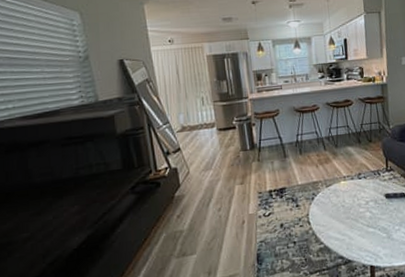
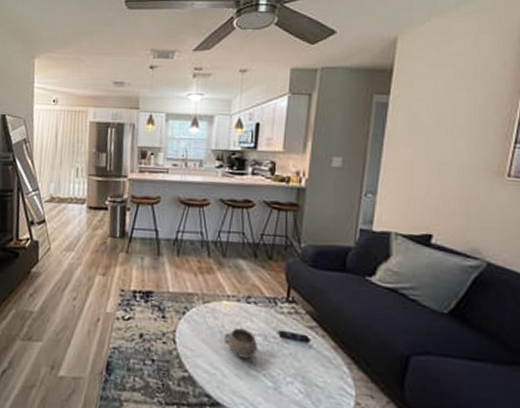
decorative bowl: none [346,199,372,222] -> present [225,327,257,359]

